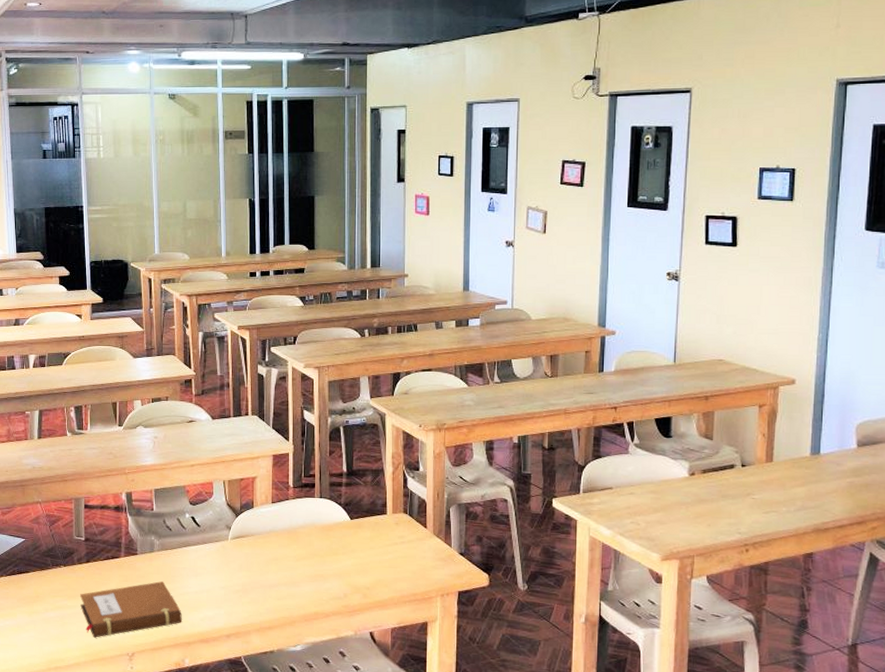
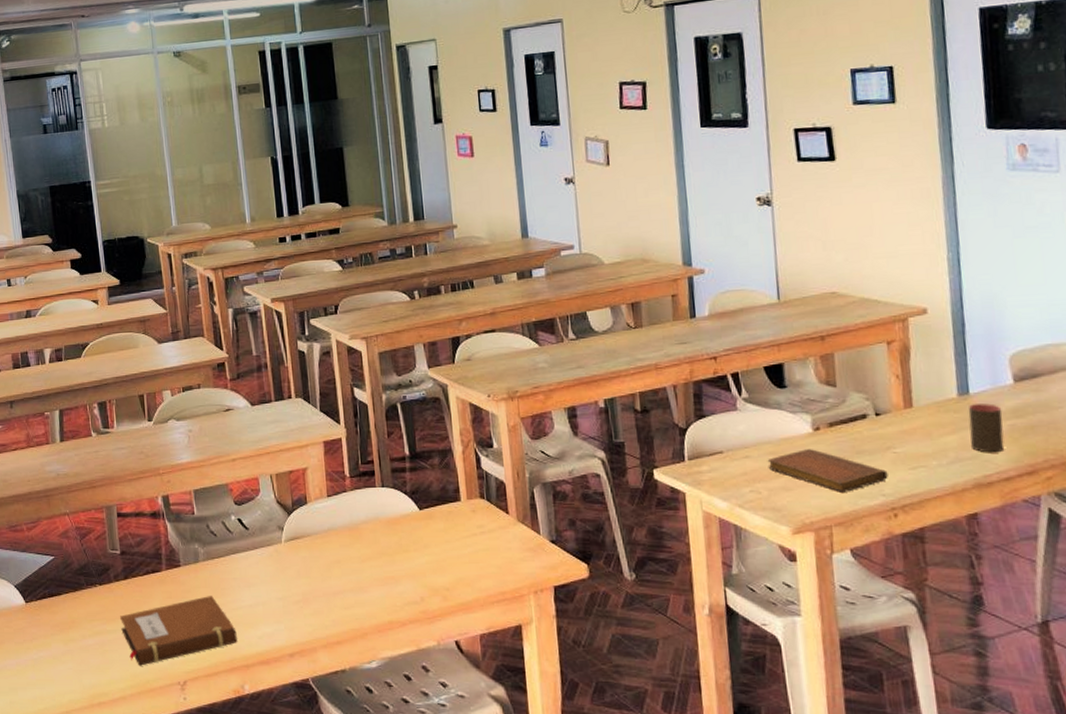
notebook: none [648,490,745,529] -> present [767,449,888,492]
cup: none [816,463,845,505] -> present [968,403,1005,453]

